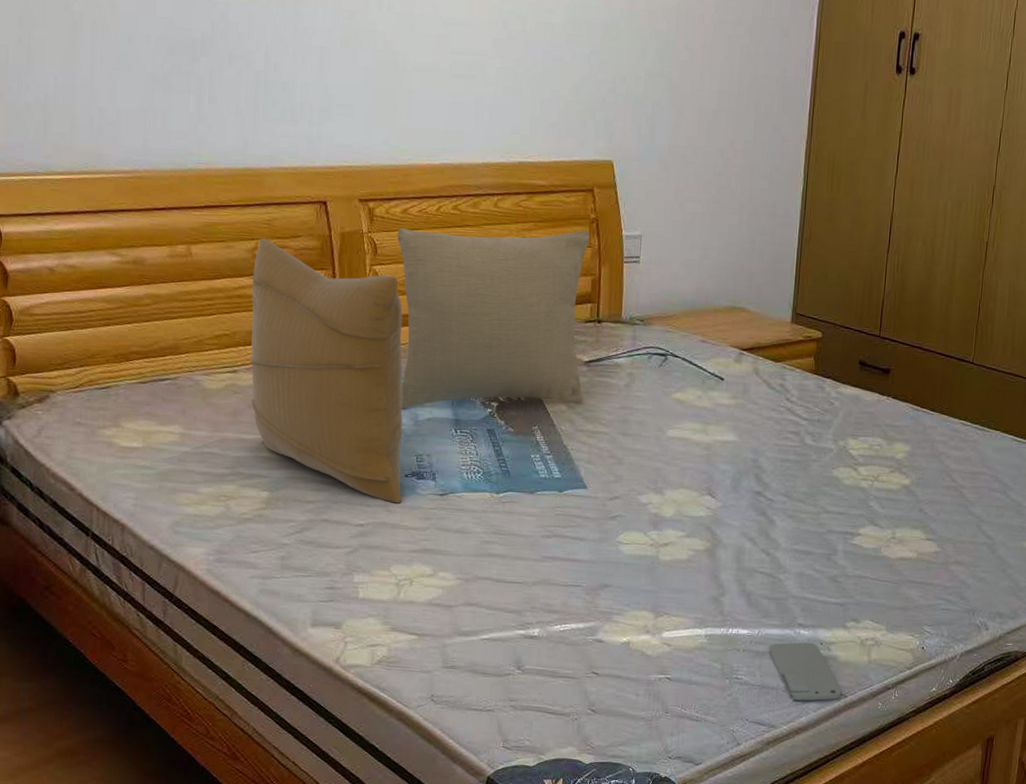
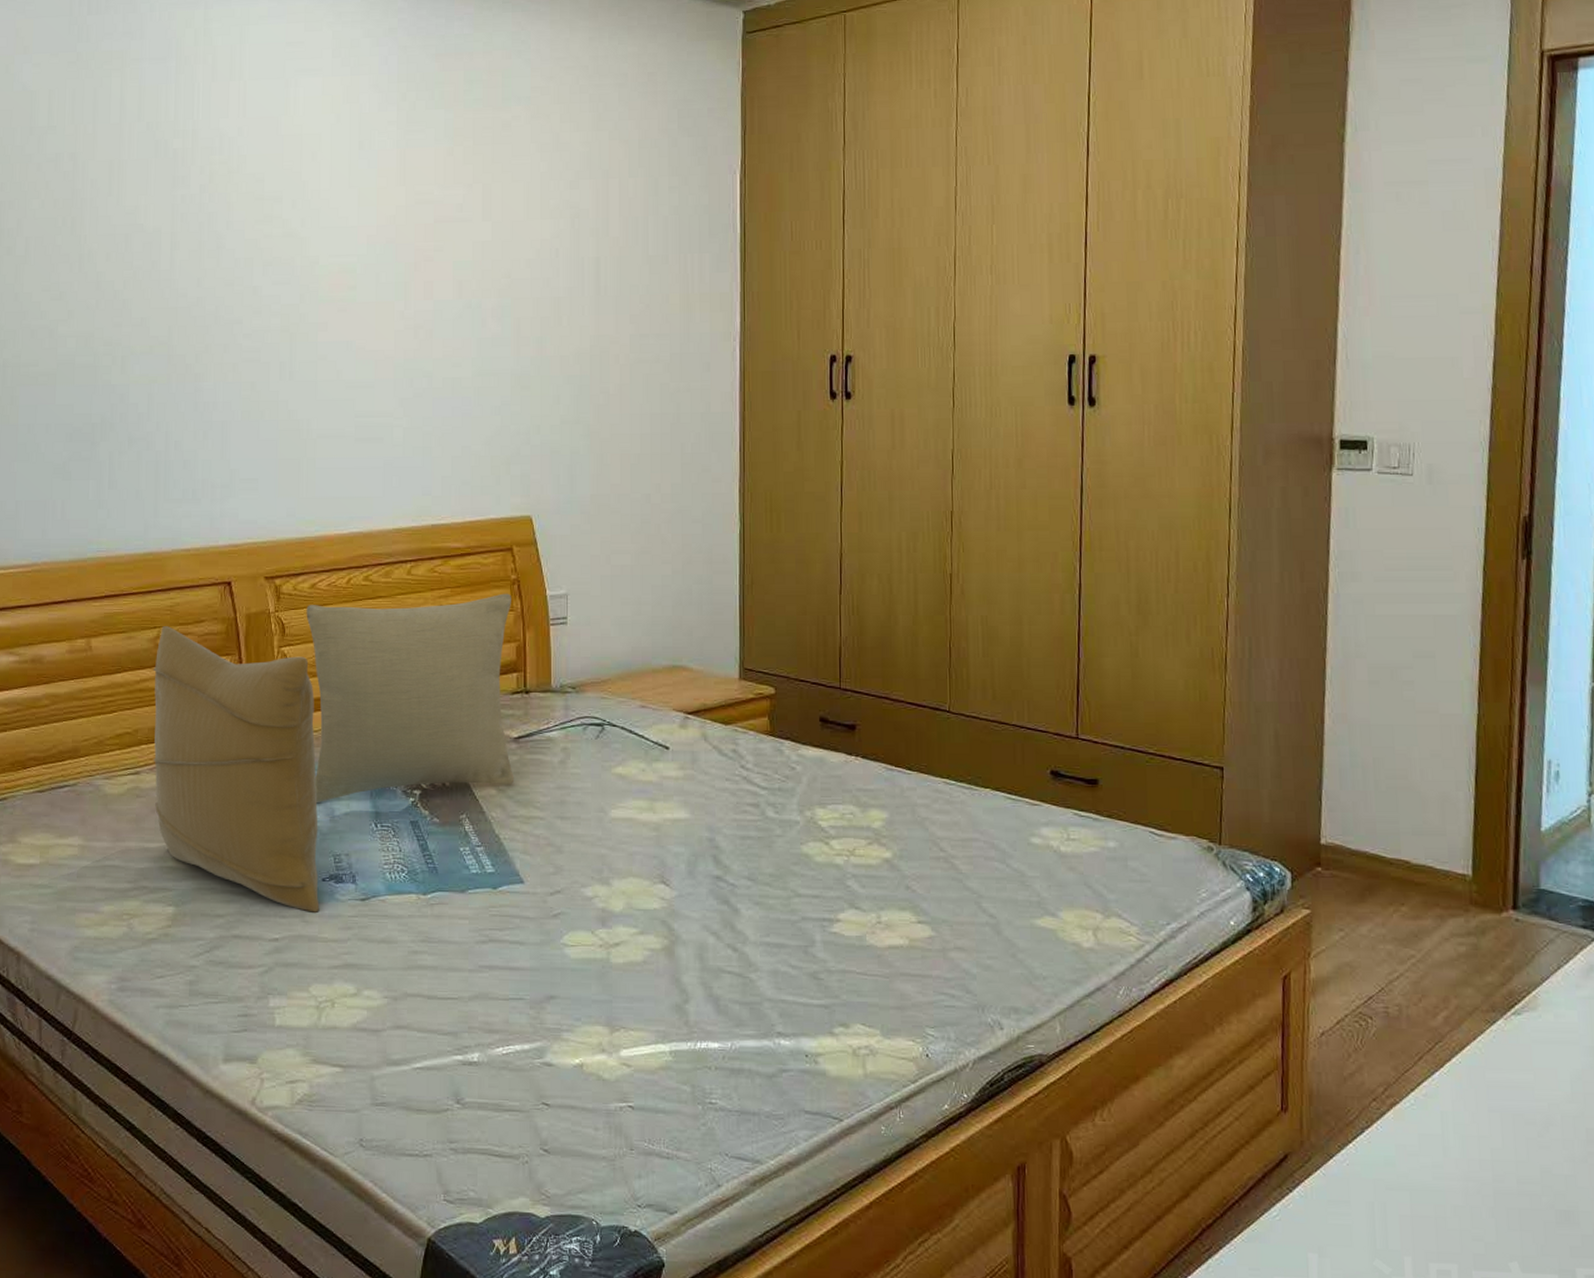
smartphone: present [768,642,842,701] -> none [745,1054,836,1128]

